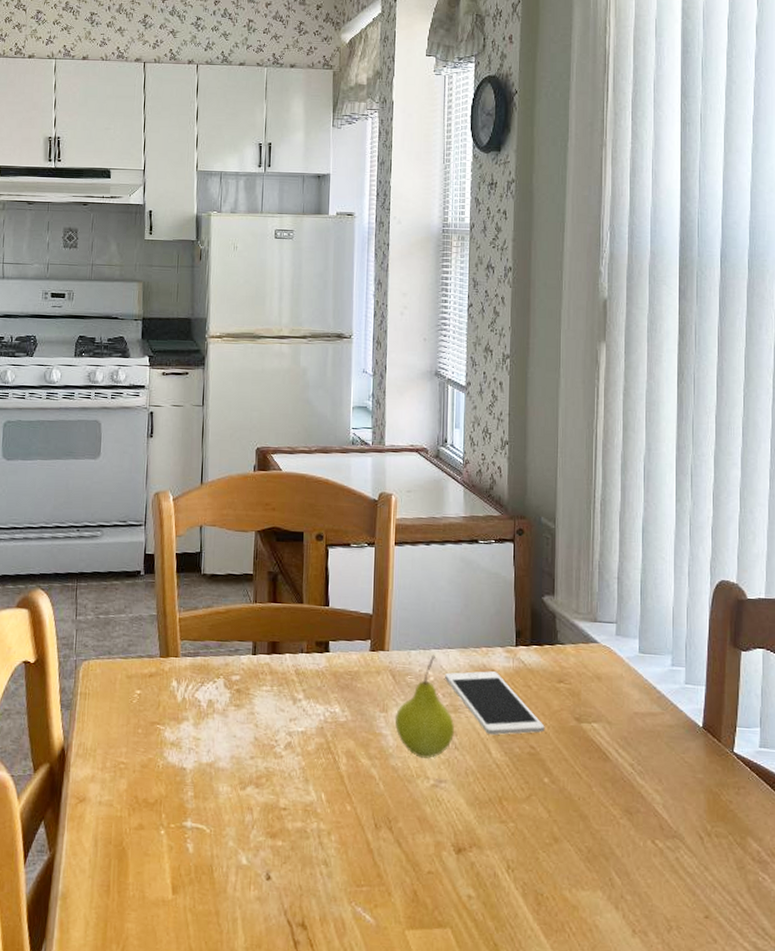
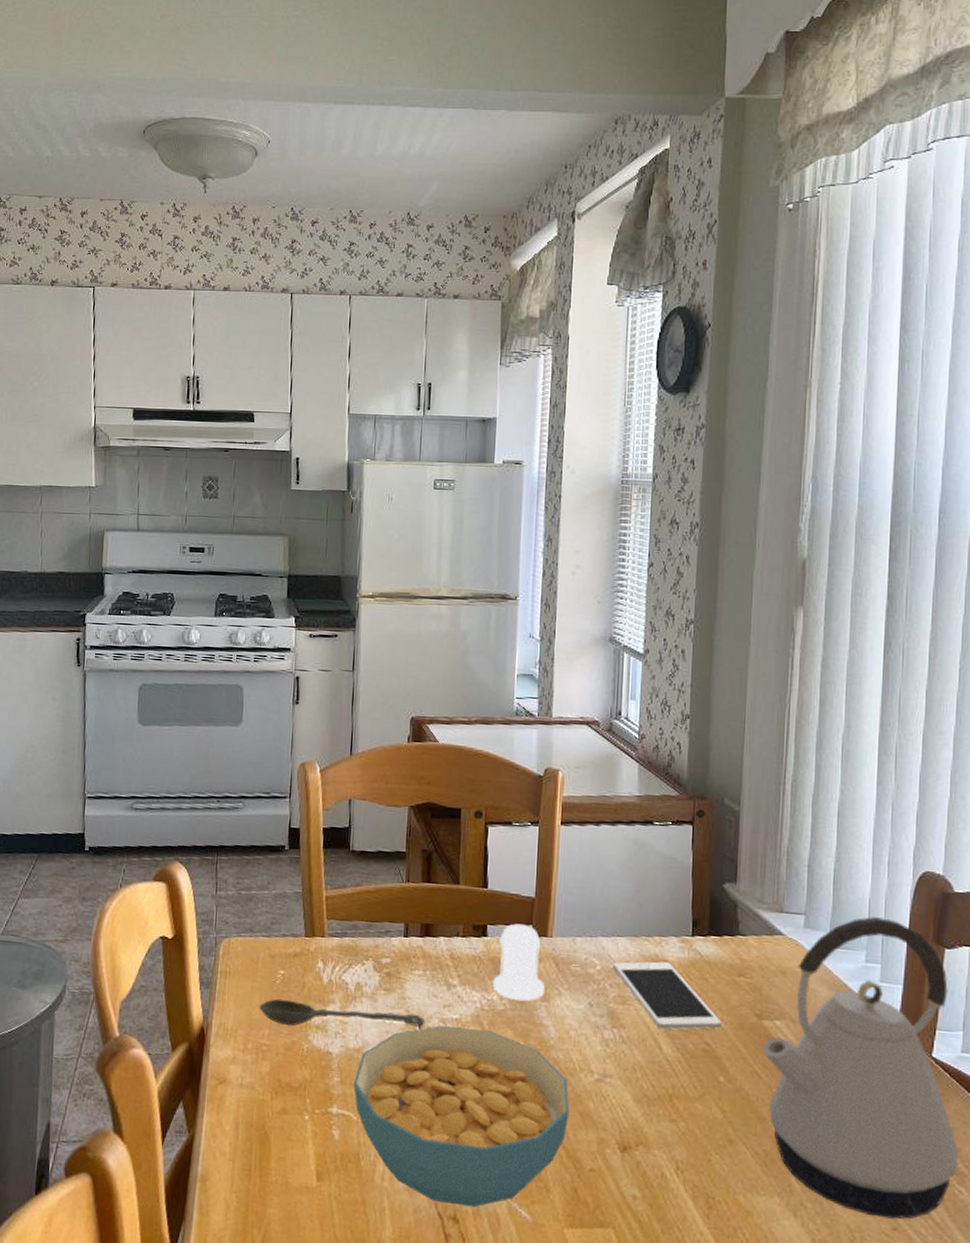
spoon: none [117,717,272,744] -> present [259,998,424,1027]
cereal bowl: none [206,738,408,914] -> present [353,1025,570,1208]
salt shaker: none [335,639,384,713] -> present [492,923,546,1002]
fruit: present [394,654,454,760] -> none [557,942,622,1053]
kettle: none [582,624,761,908] -> present [762,917,958,1219]

